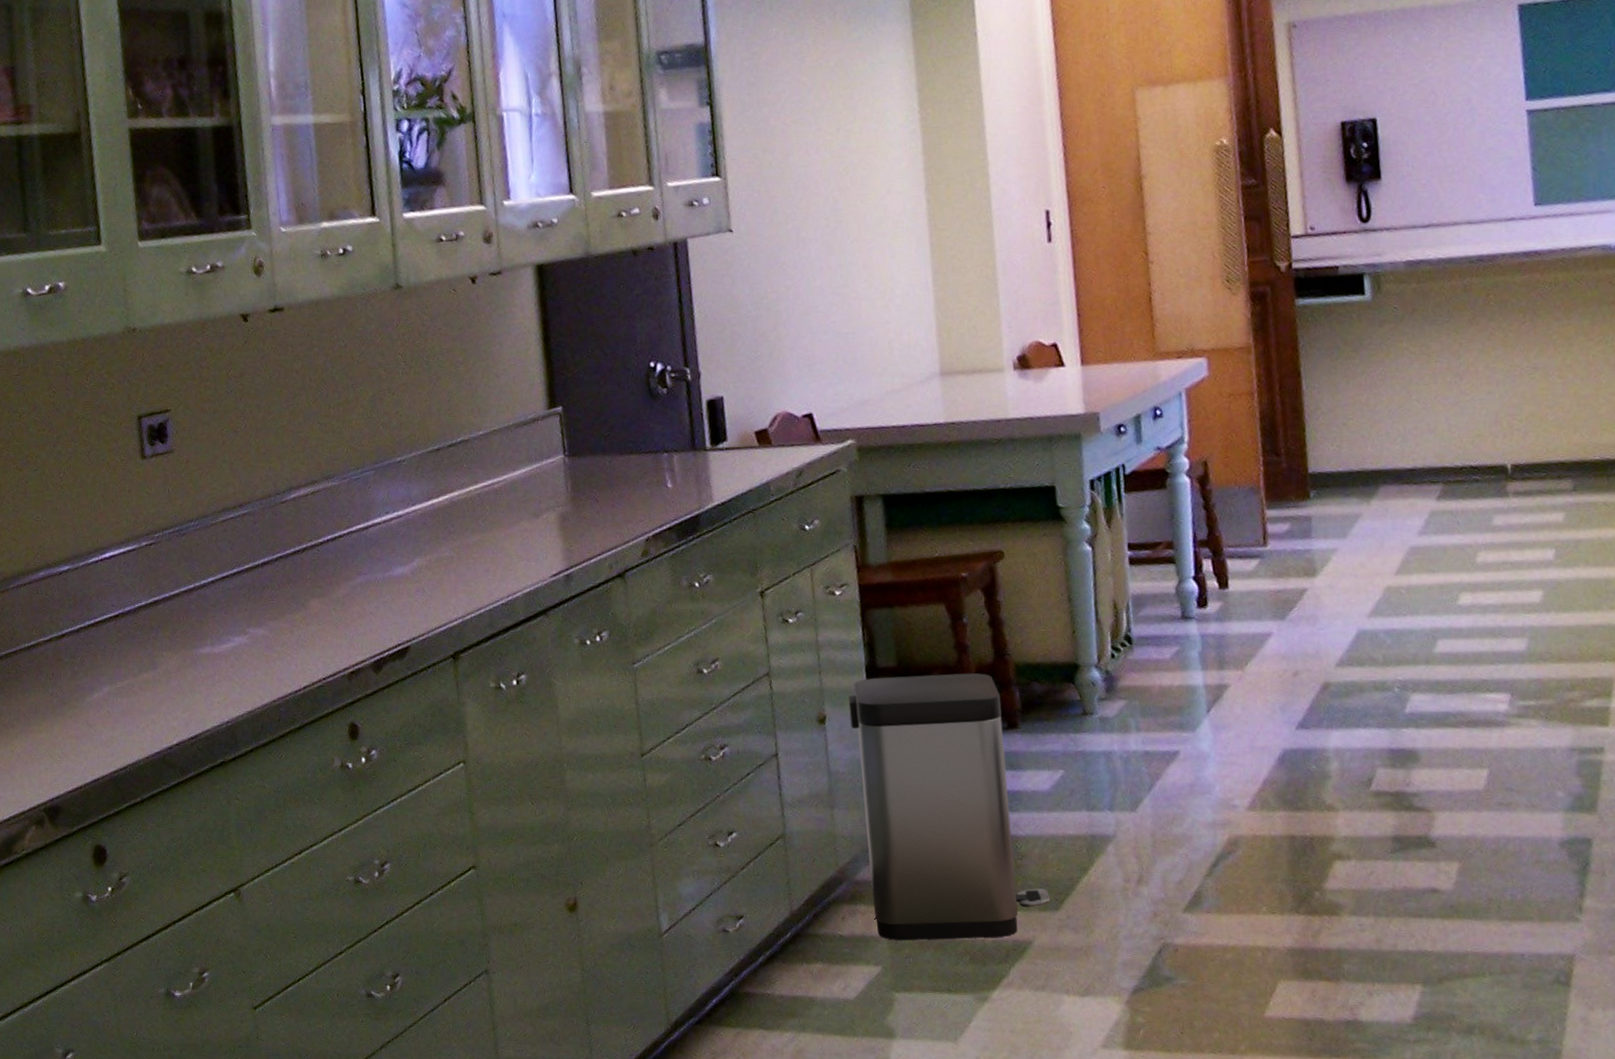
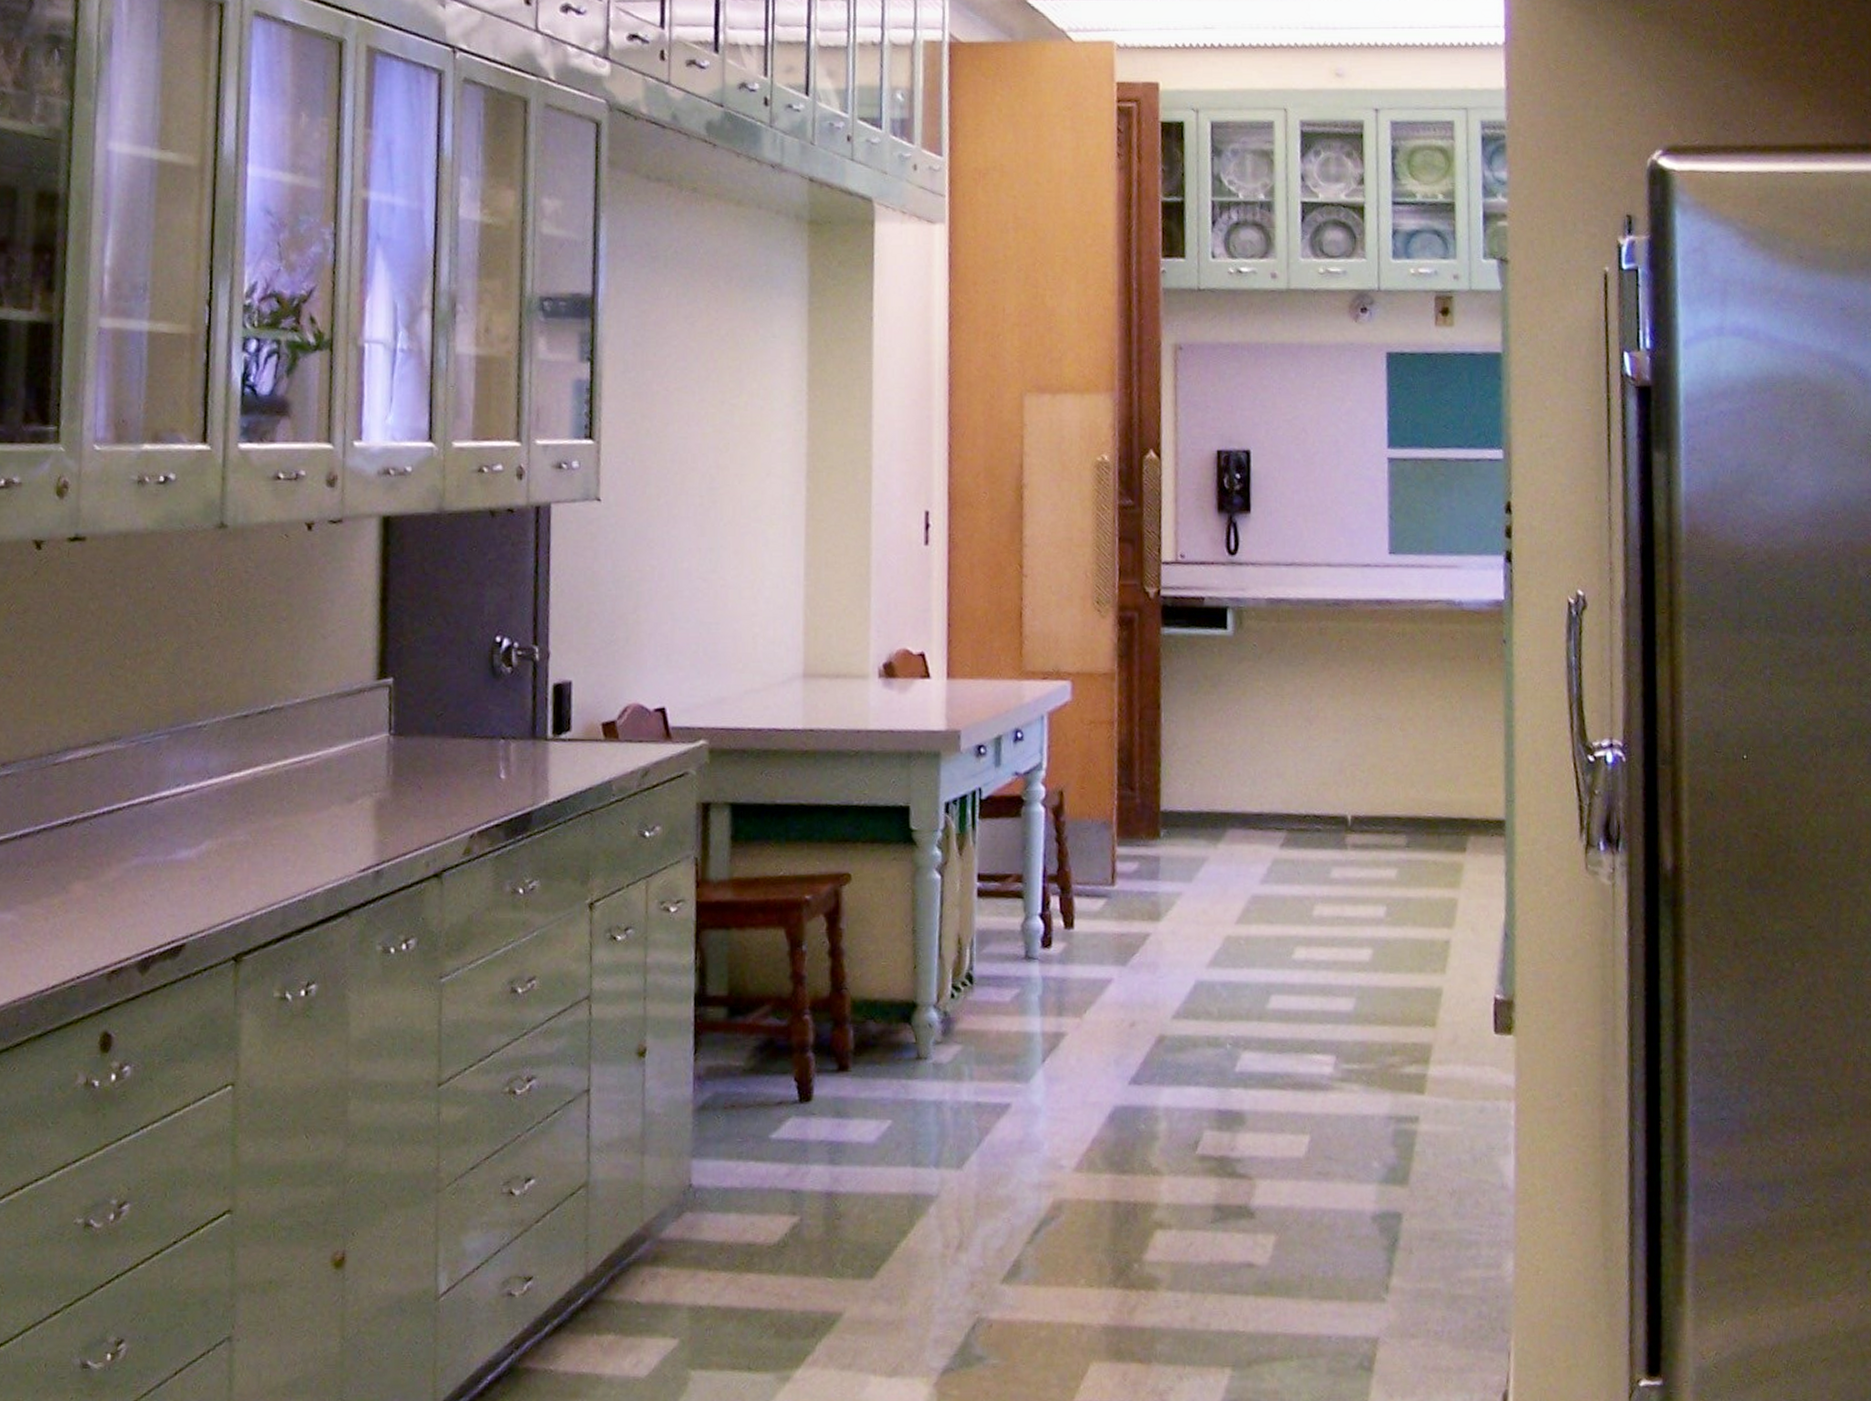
pedal bin: present [848,673,1051,941] -> none [672,1007,866,1310]

